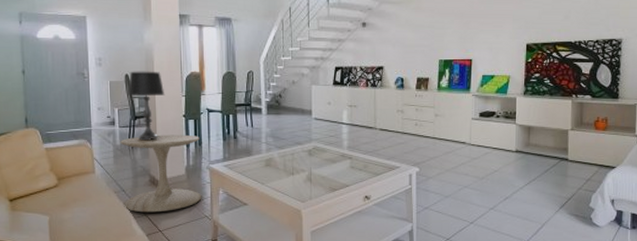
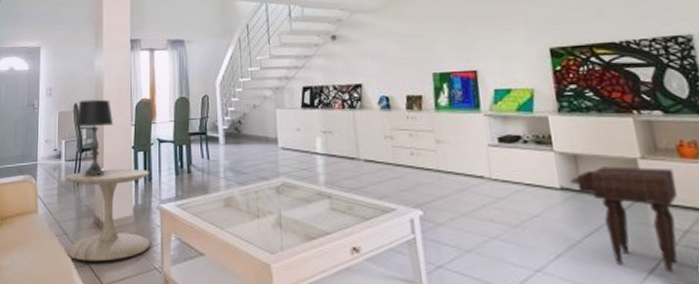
nightstand: none [522,135,589,207] -> present [569,166,678,273]

